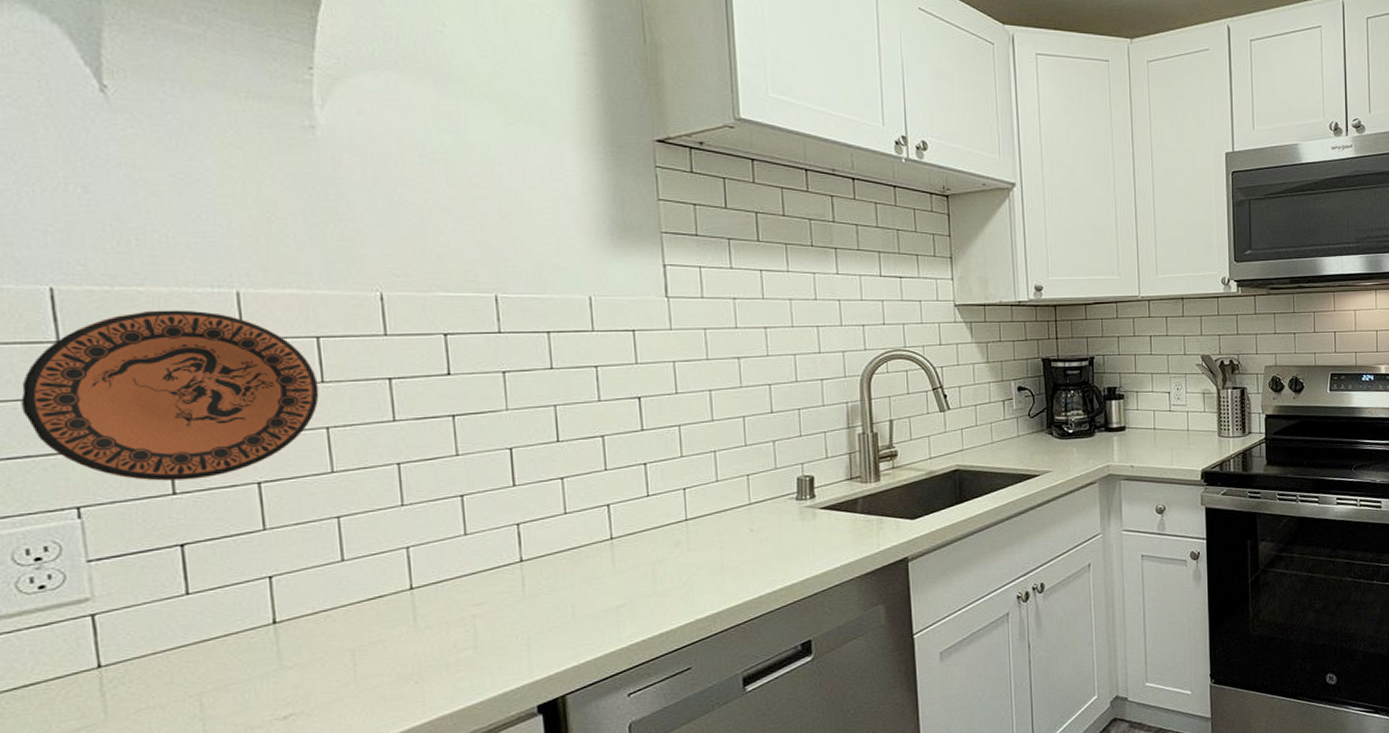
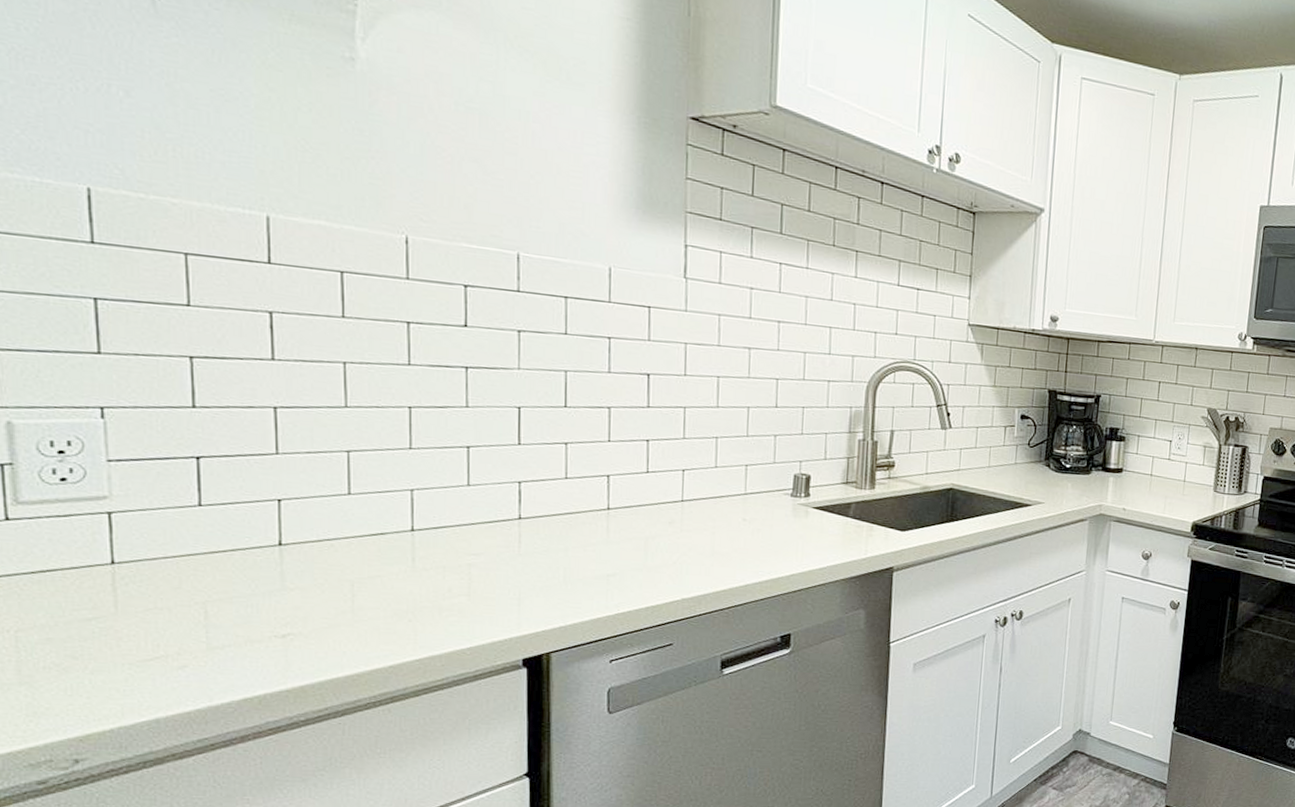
decorative plate: present [21,310,319,481] -> none [54,223,339,396]

